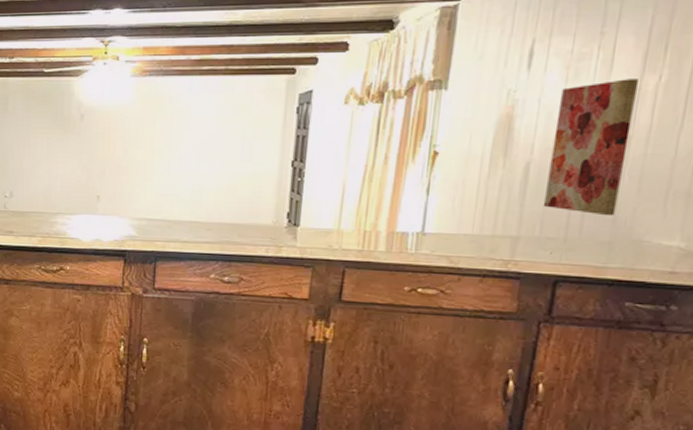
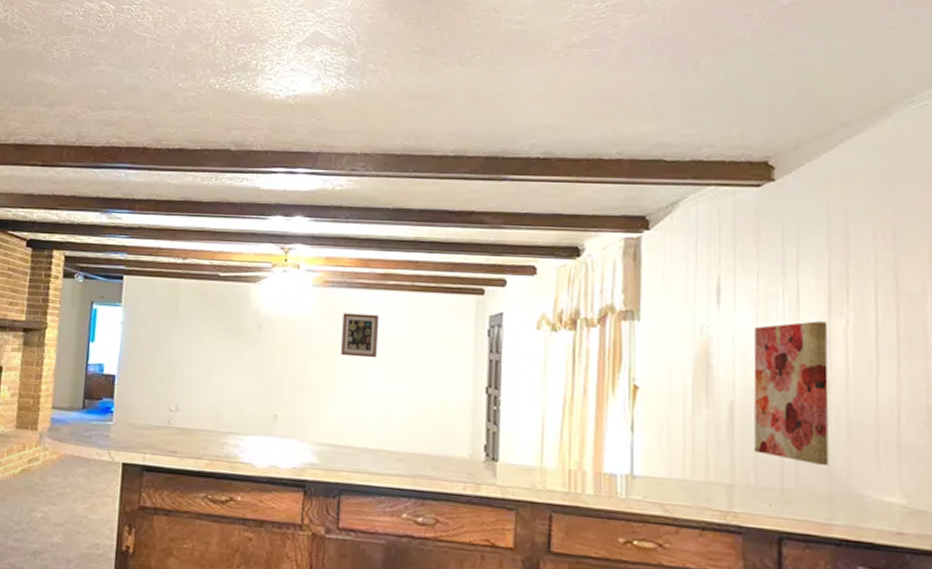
wall art: none [158,100,193,140] -> present [341,313,378,358]

